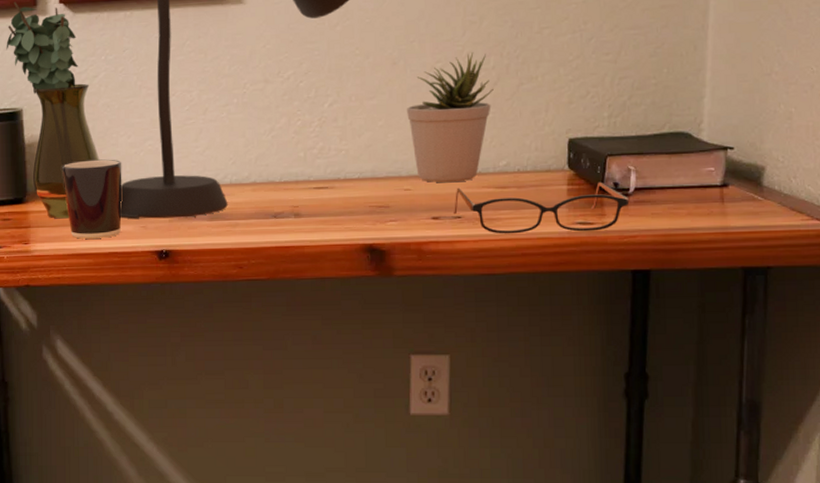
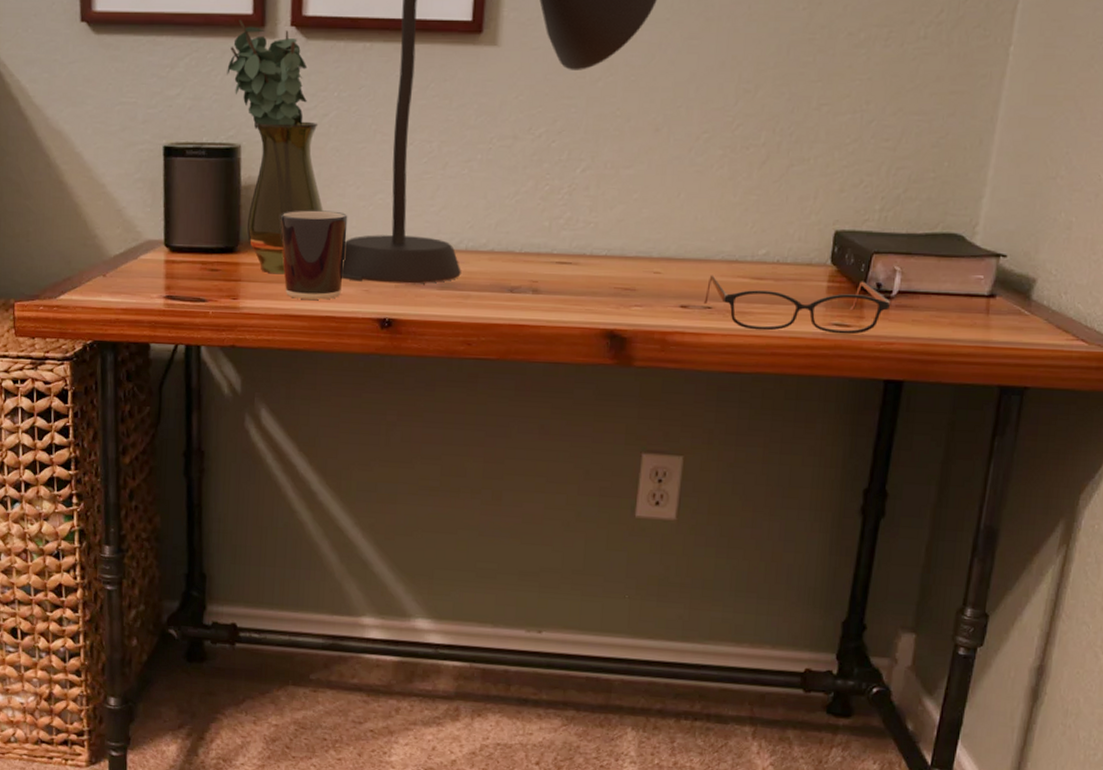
potted plant: present [407,52,494,183] -> none [665,125,761,269]

